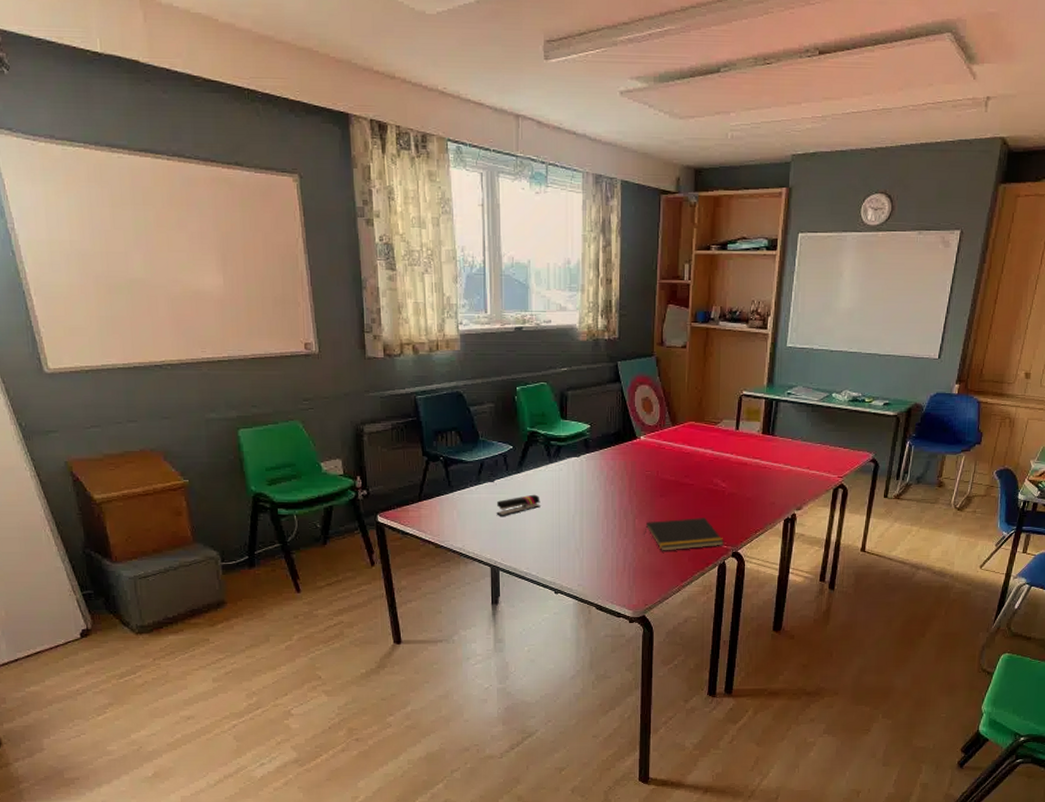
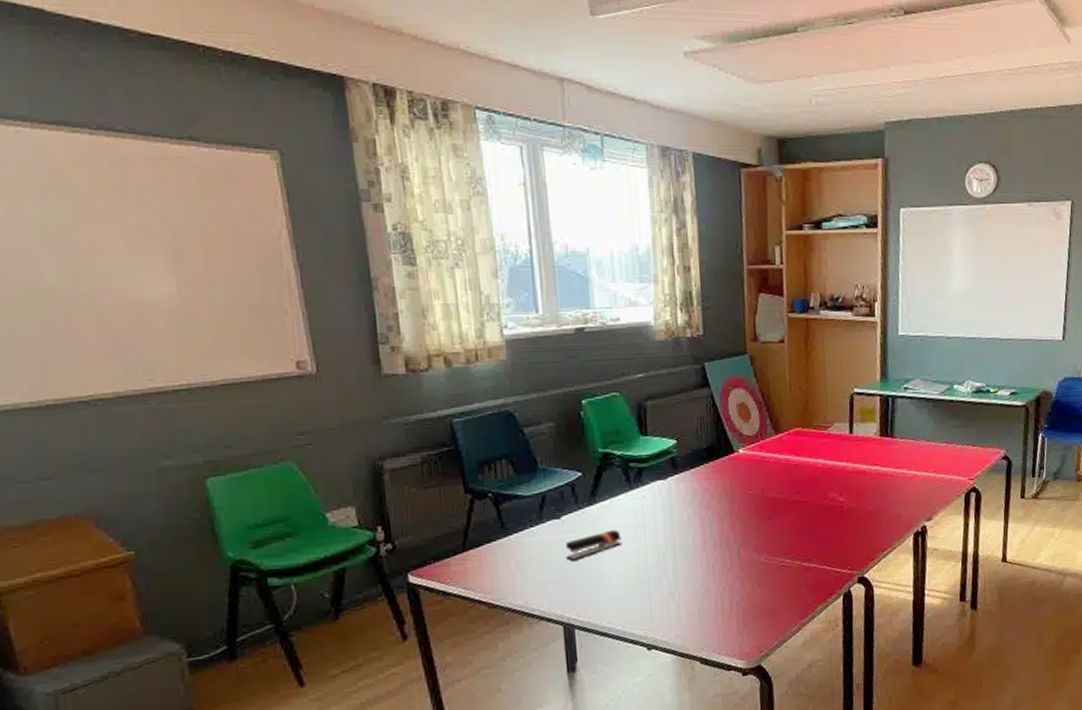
notepad: present [644,518,724,551] -> none [752,539,847,585]

